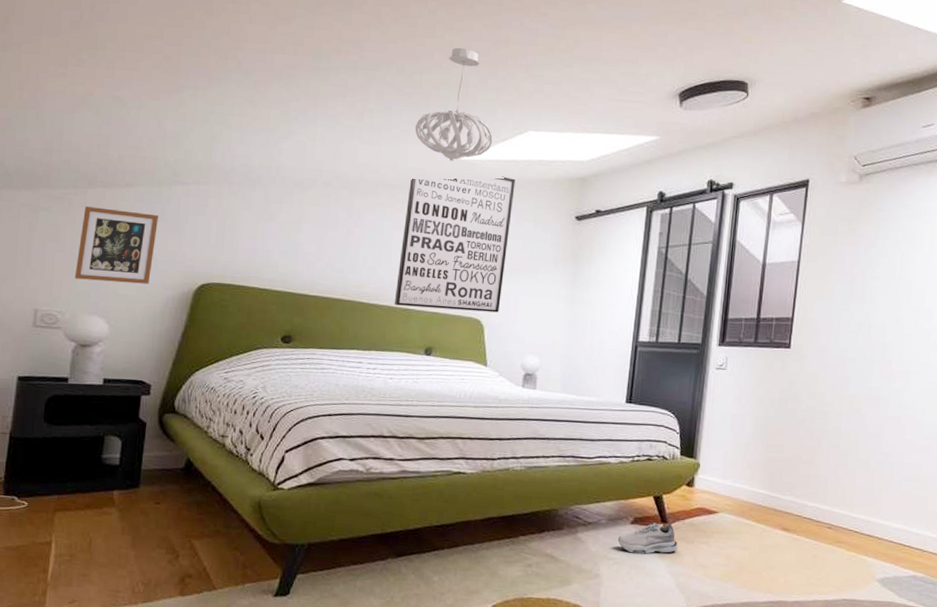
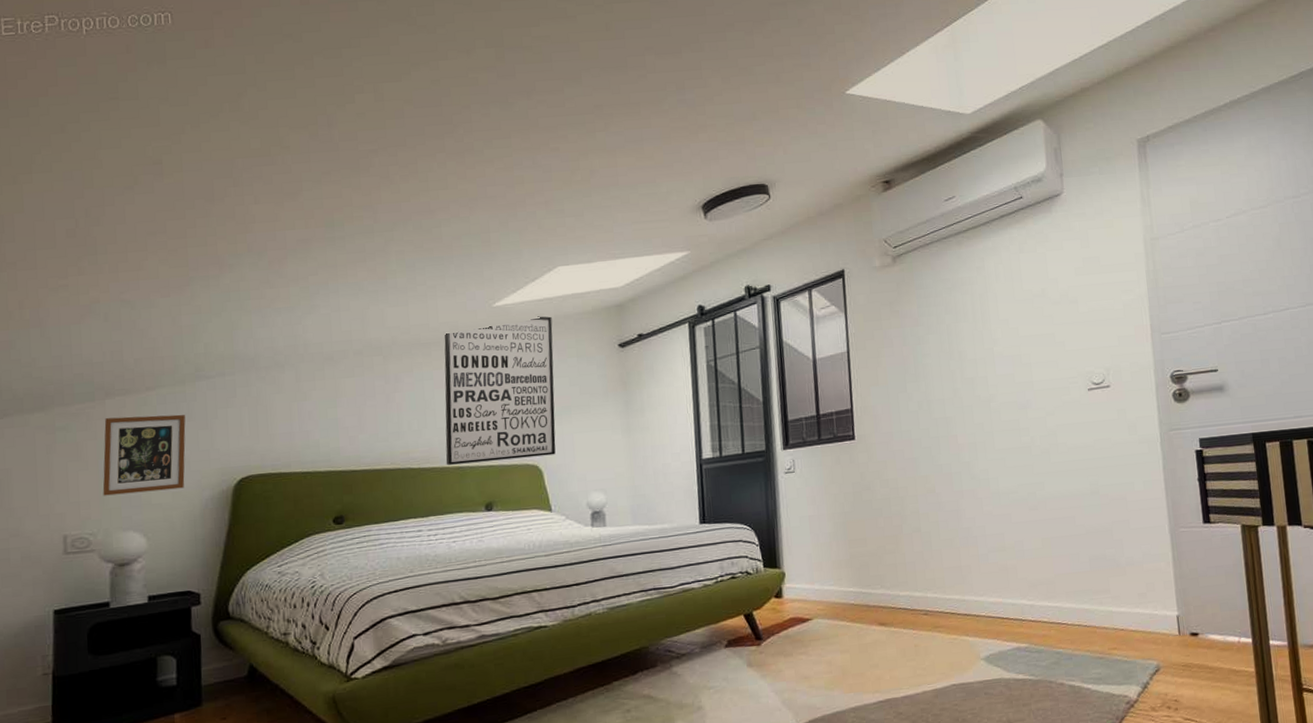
pendant light: present [414,47,493,161] -> none [441,194,523,309]
shoe: present [617,521,678,555] -> none [714,638,777,679]

